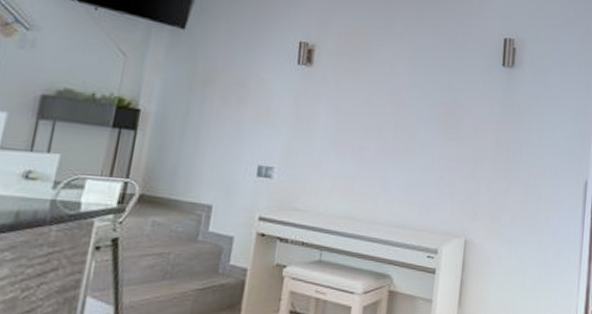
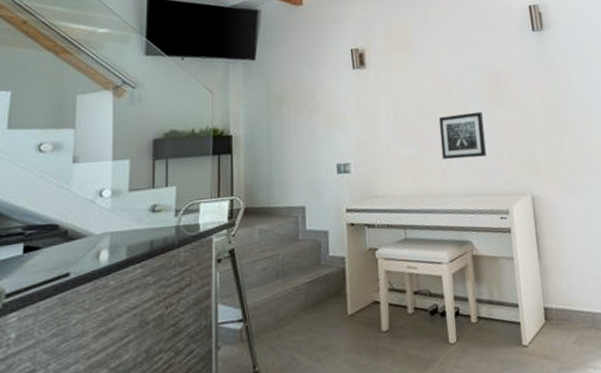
wall art: none [377,136,431,188] -> present [438,111,487,159]

